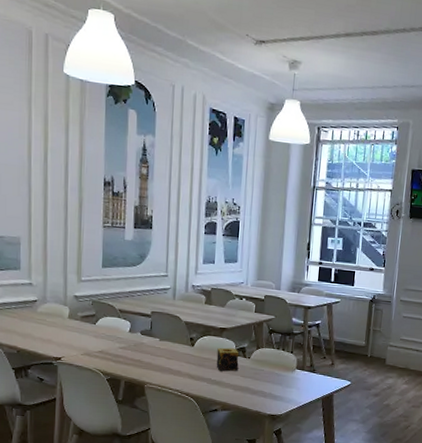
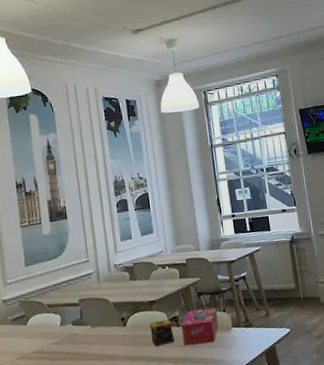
tissue box: none [246,345,285,378] -> present [181,307,219,346]

